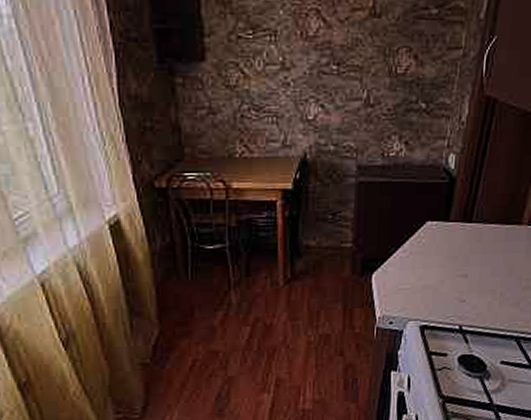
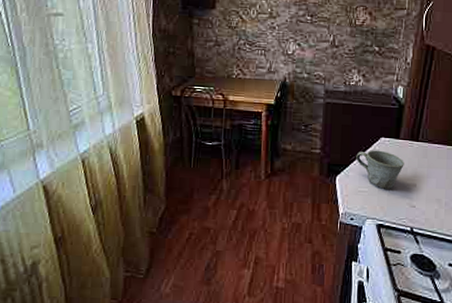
mug: none [396,237,454,284] -> present [356,150,404,189]

